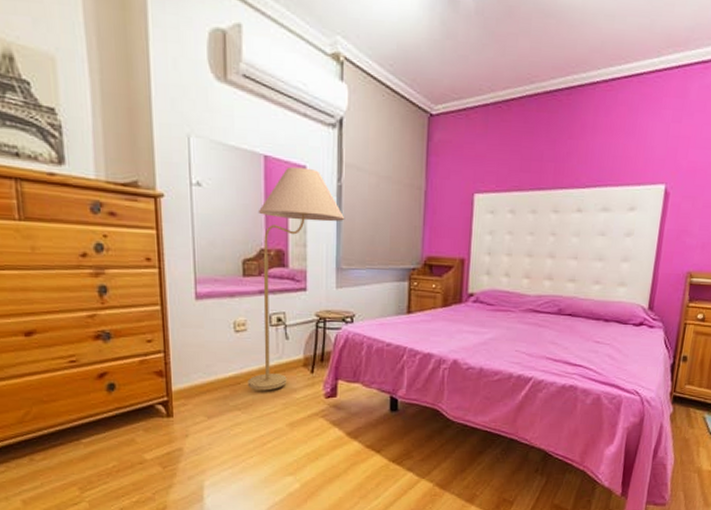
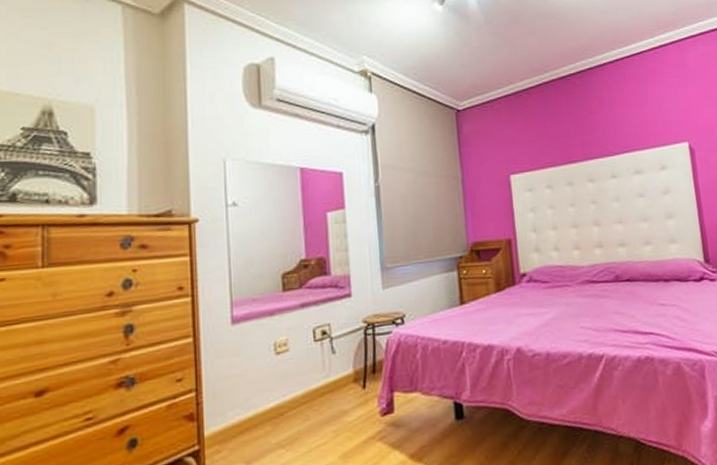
floor lamp: present [247,166,345,391] -> none [291,173,386,420]

